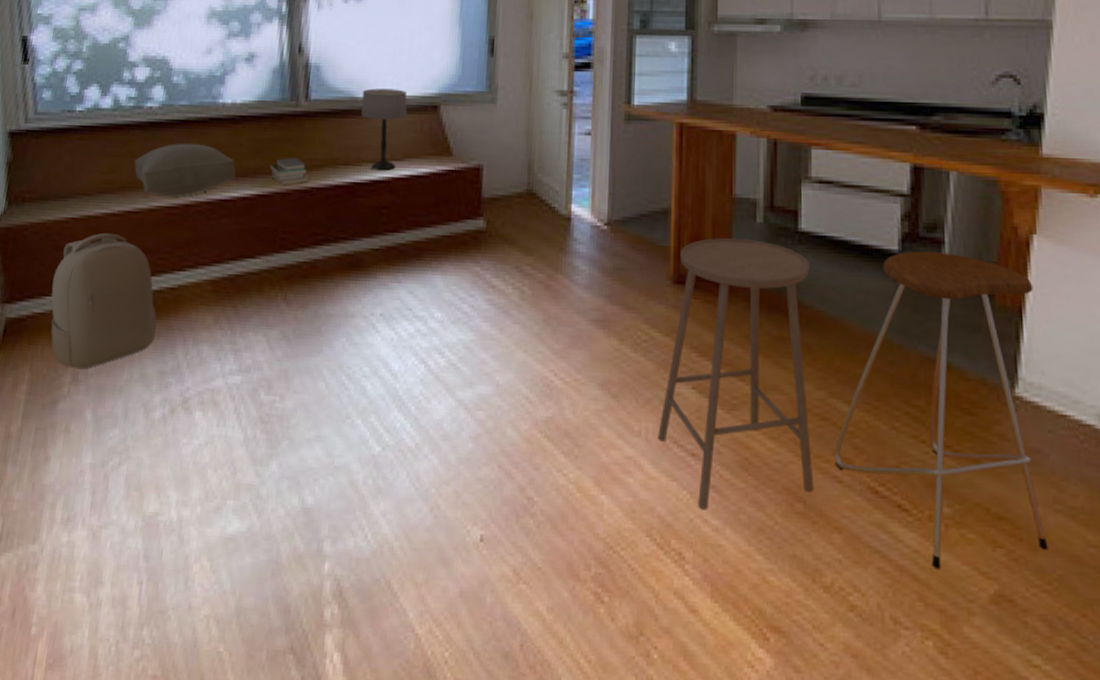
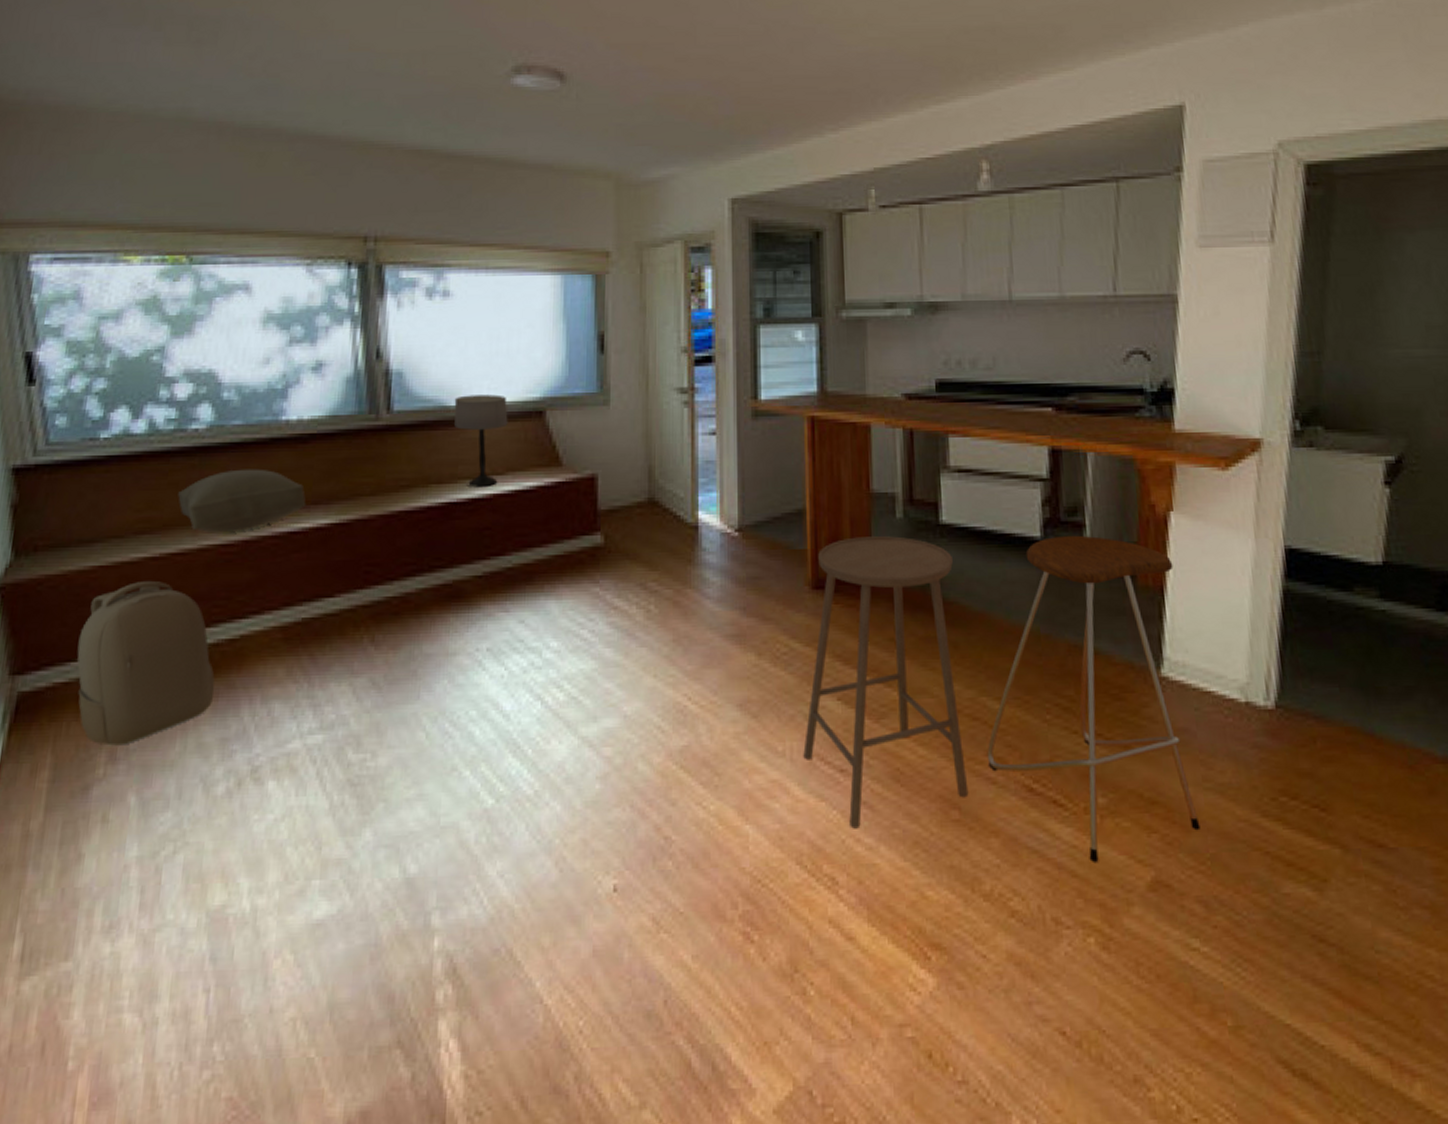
books: present [269,157,310,186] -> none [347,478,396,512]

